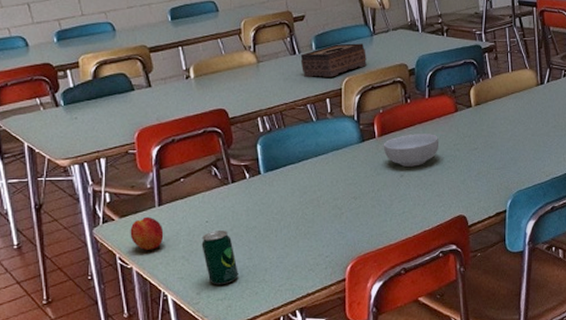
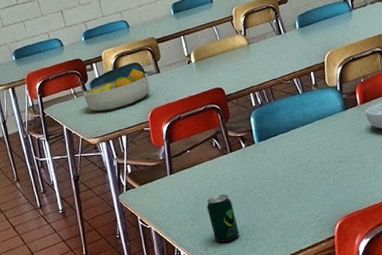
fruit bowl: none [52,80,139,128] -> present [83,69,150,112]
peach: present [130,216,164,250] -> none [148,184,175,213]
tissue box: present [300,43,366,77] -> none [285,19,347,54]

